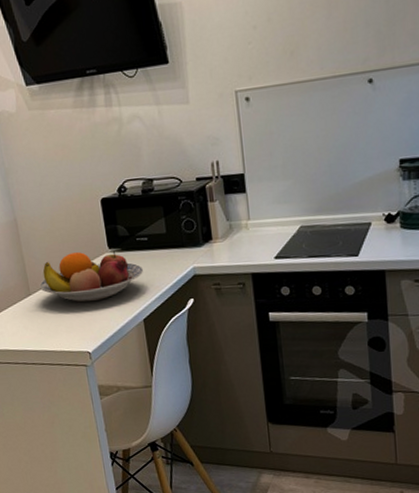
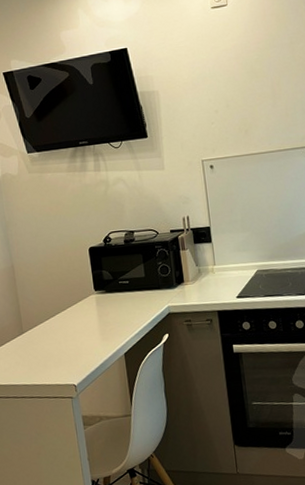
fruit bowl: present [39,250,143,303] -> none [32,292,125,340]

